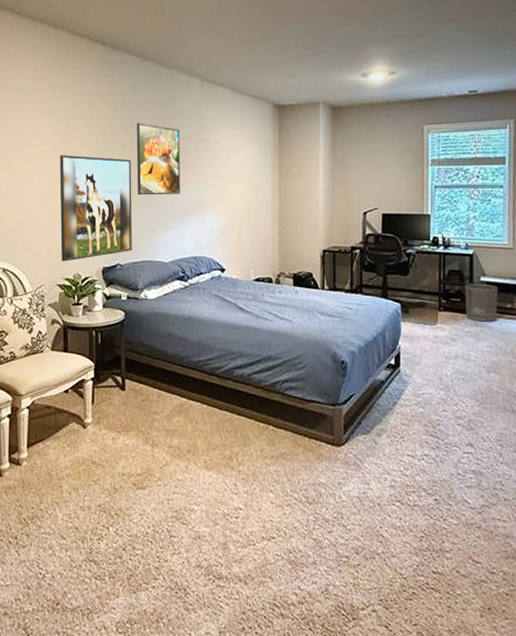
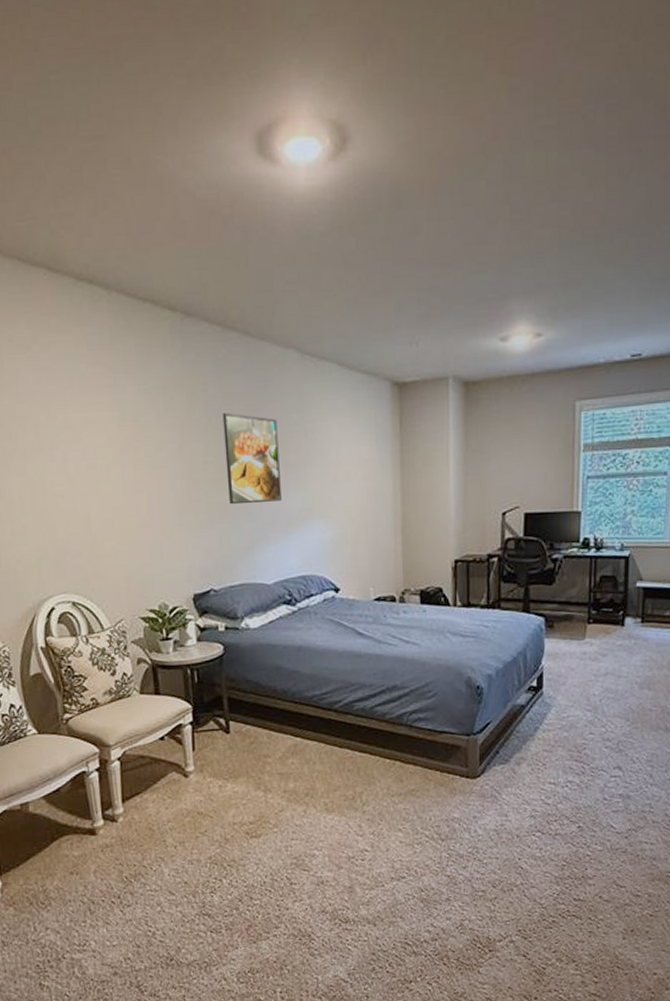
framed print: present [60,155,132,262] -> none [129,458,227,590]
waste bin: present [465,283,498,322] -> none [618,589,656,633]

